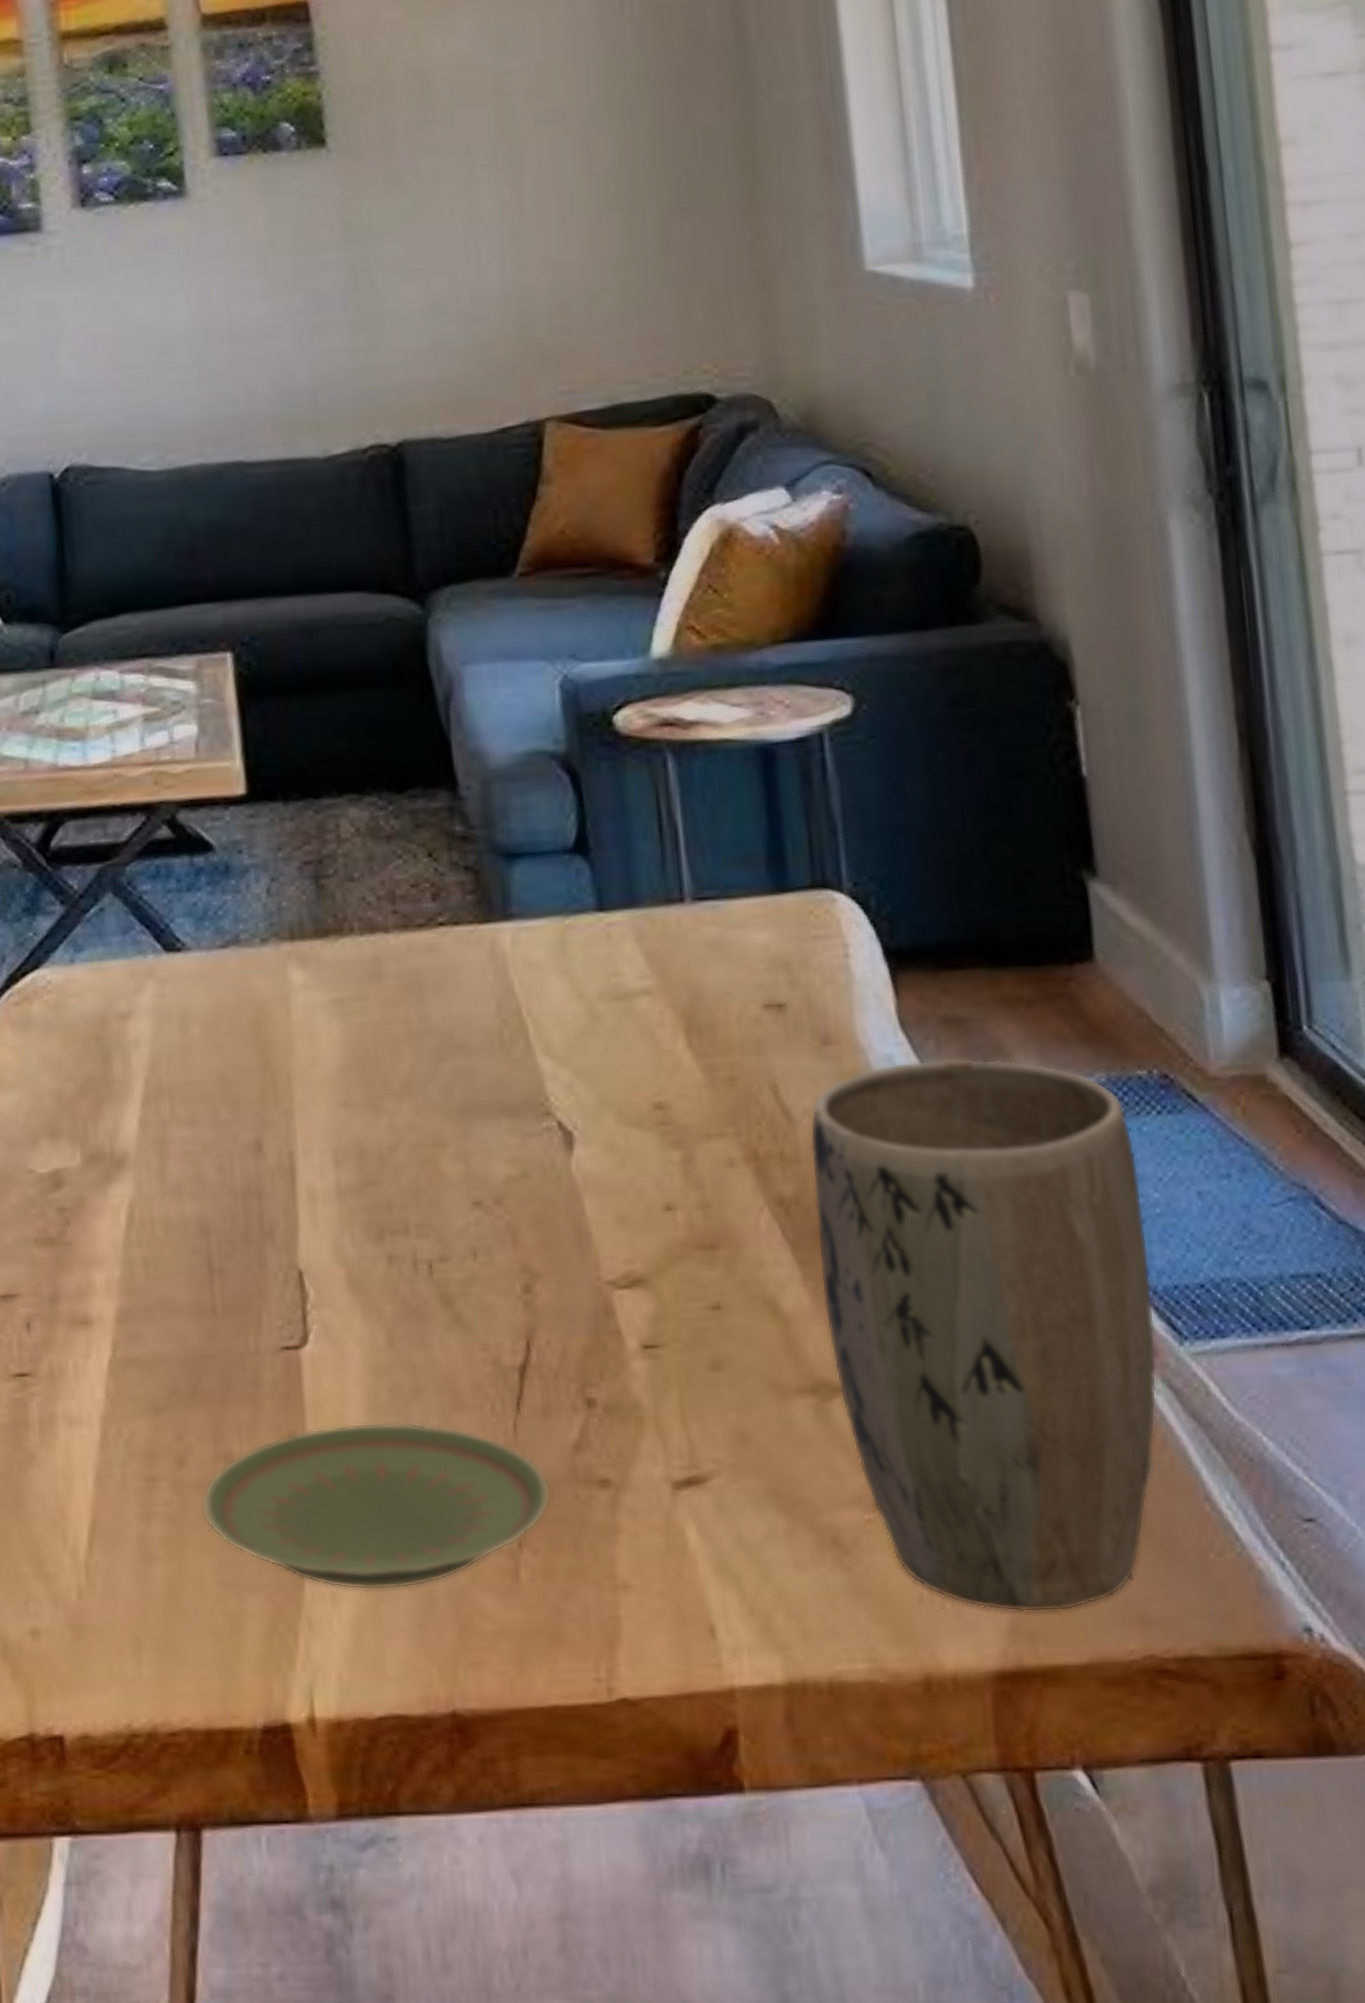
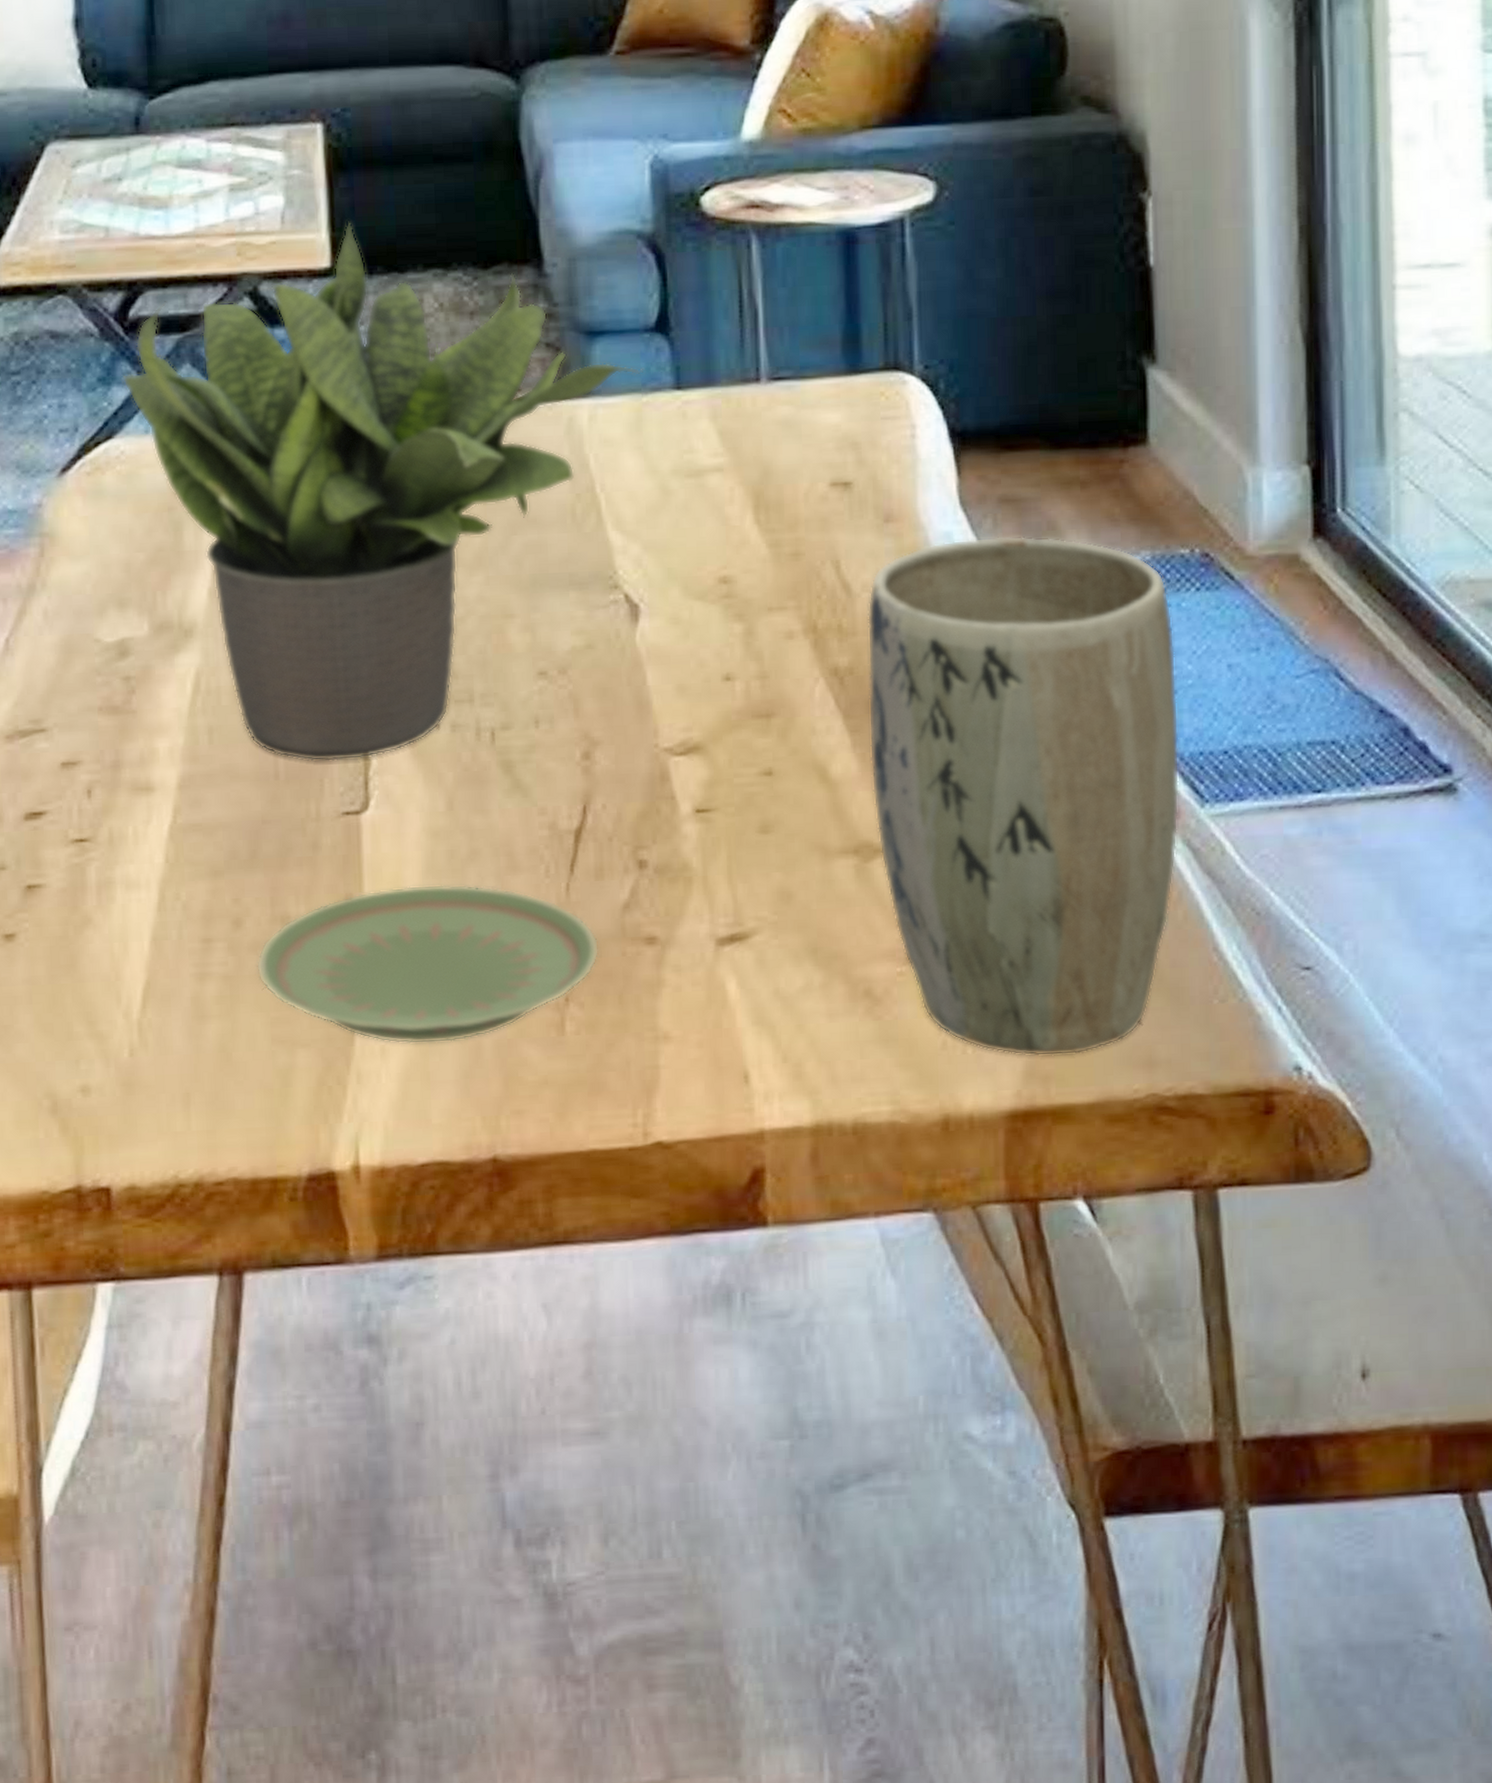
potted plant: none [46,749,566,1295] -> present [121,222,645,762]

